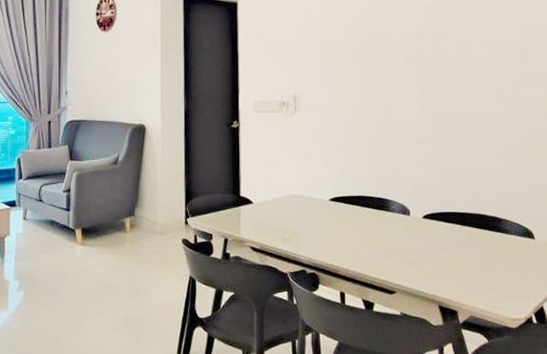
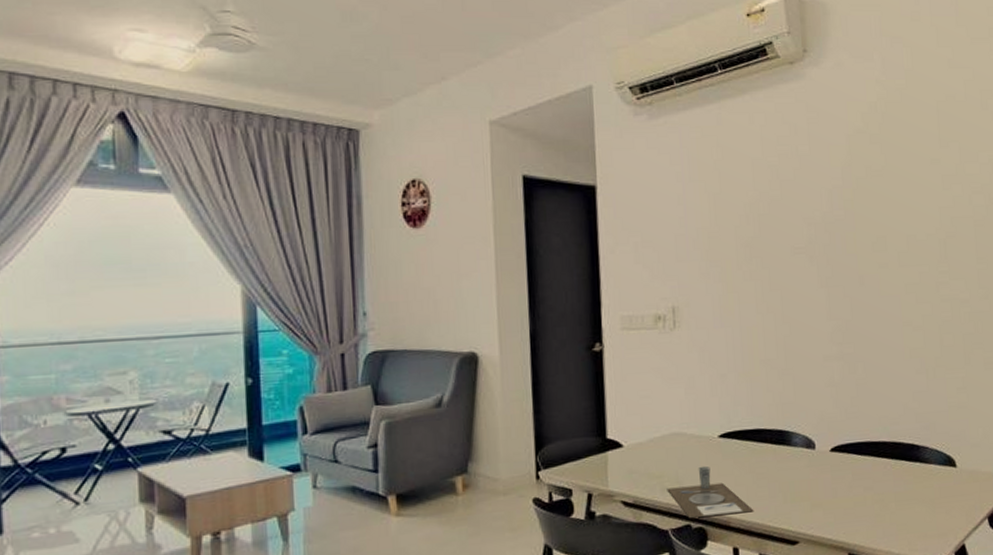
place setting: none [287,223,357,265] -> present [667,465,753,518]

